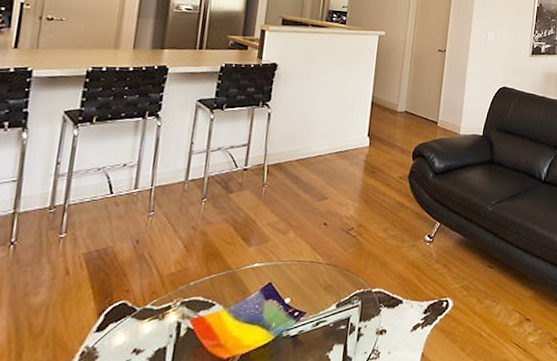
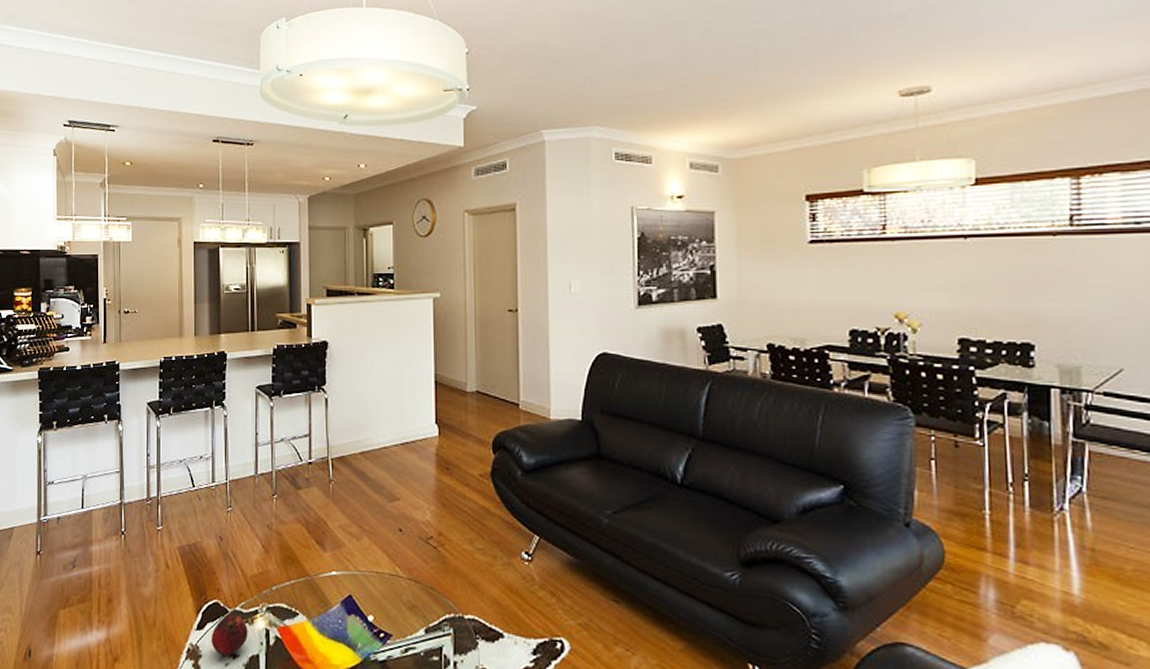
fruit: none [111,312,158,353] -> present [211,615,248,657]

